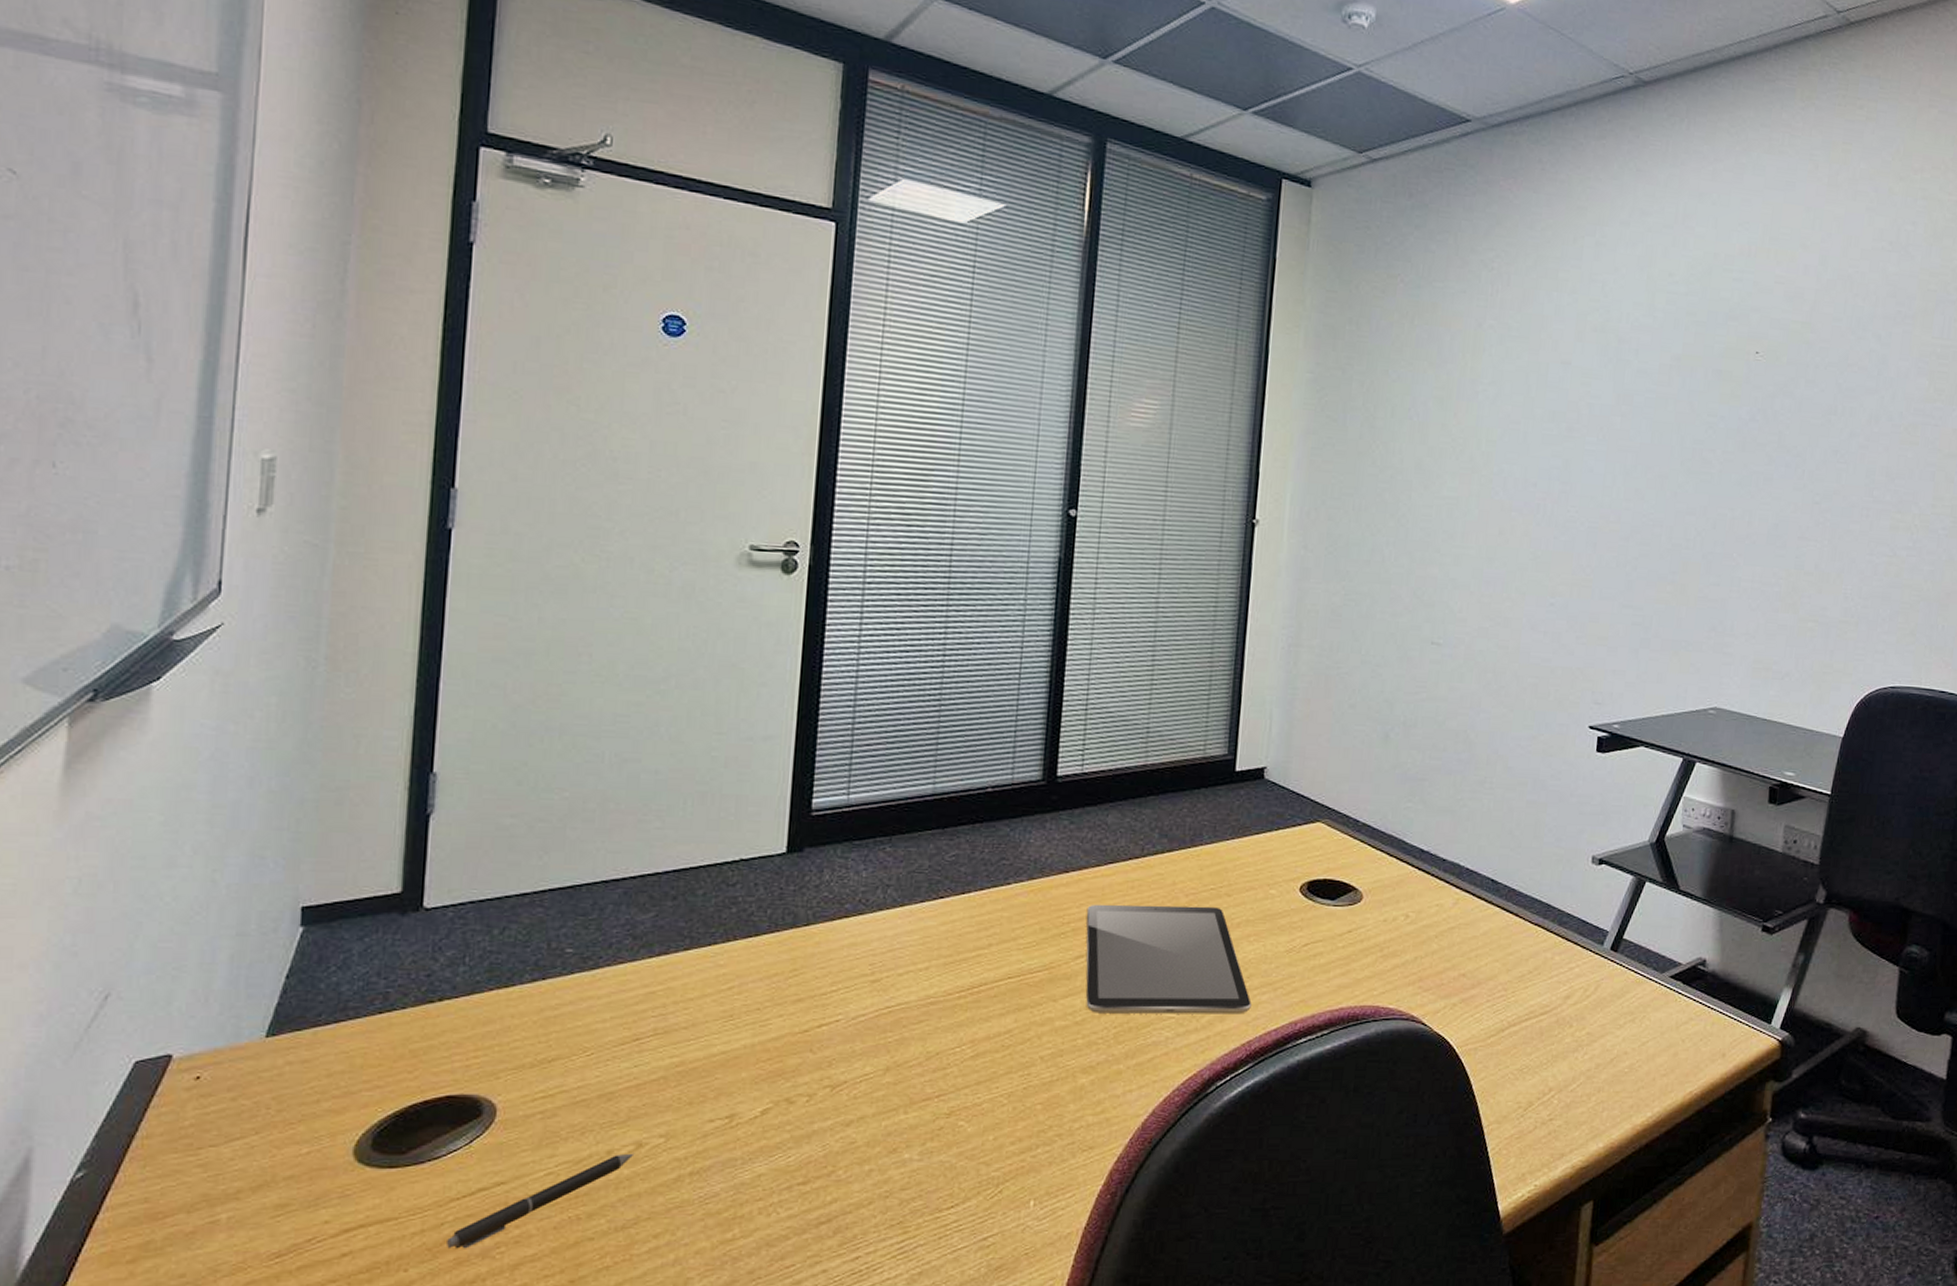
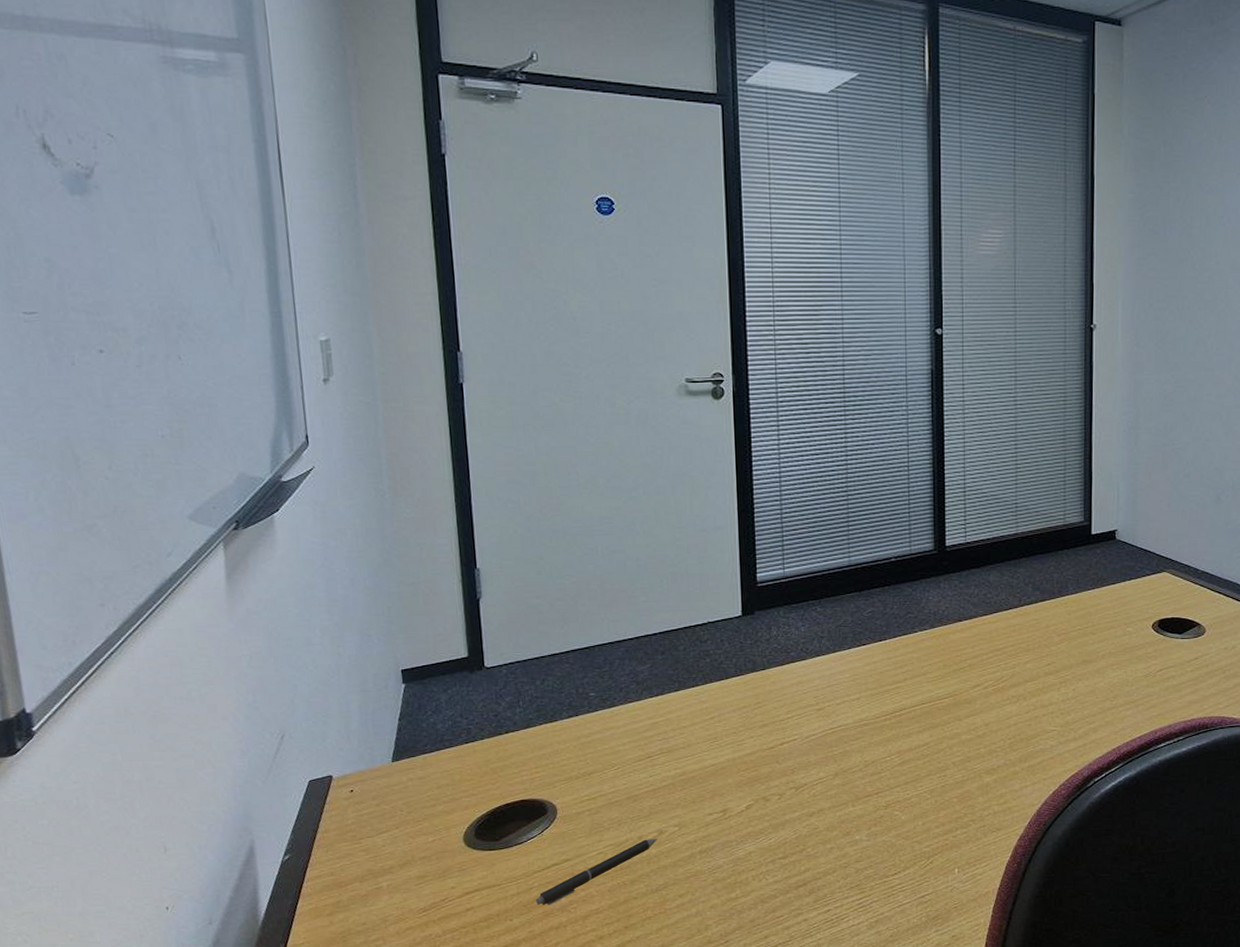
tablet: present [1086,904,1251,1015] -> none [979,643,1118,729]

